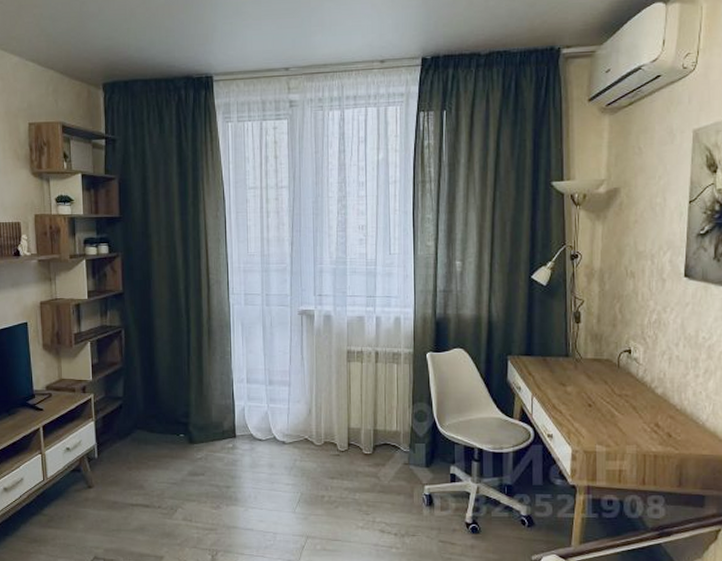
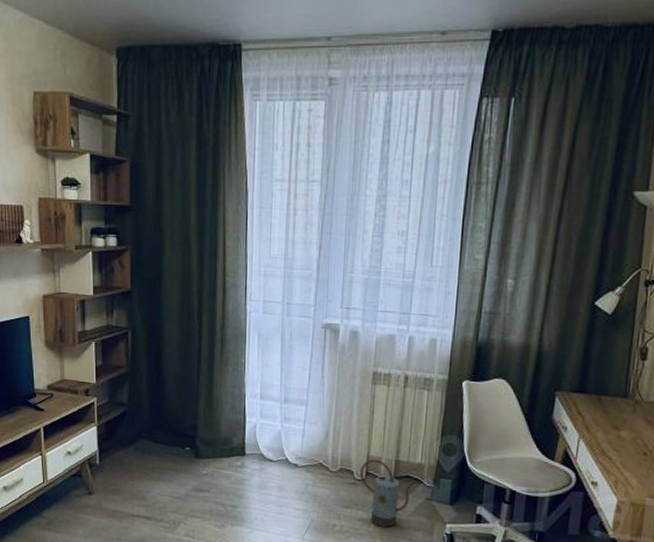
watering can: none [342,431,394,494] -> present [359,459,417,528]

